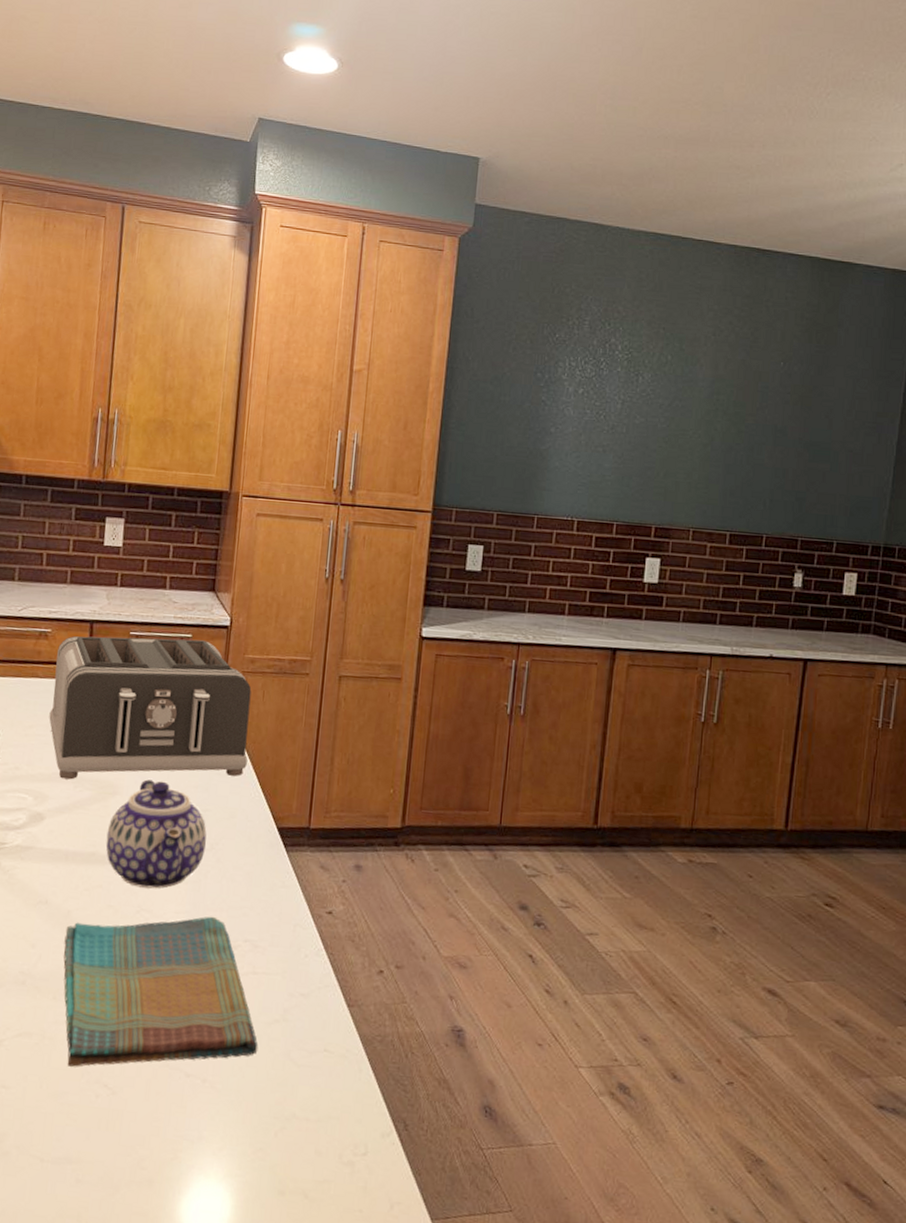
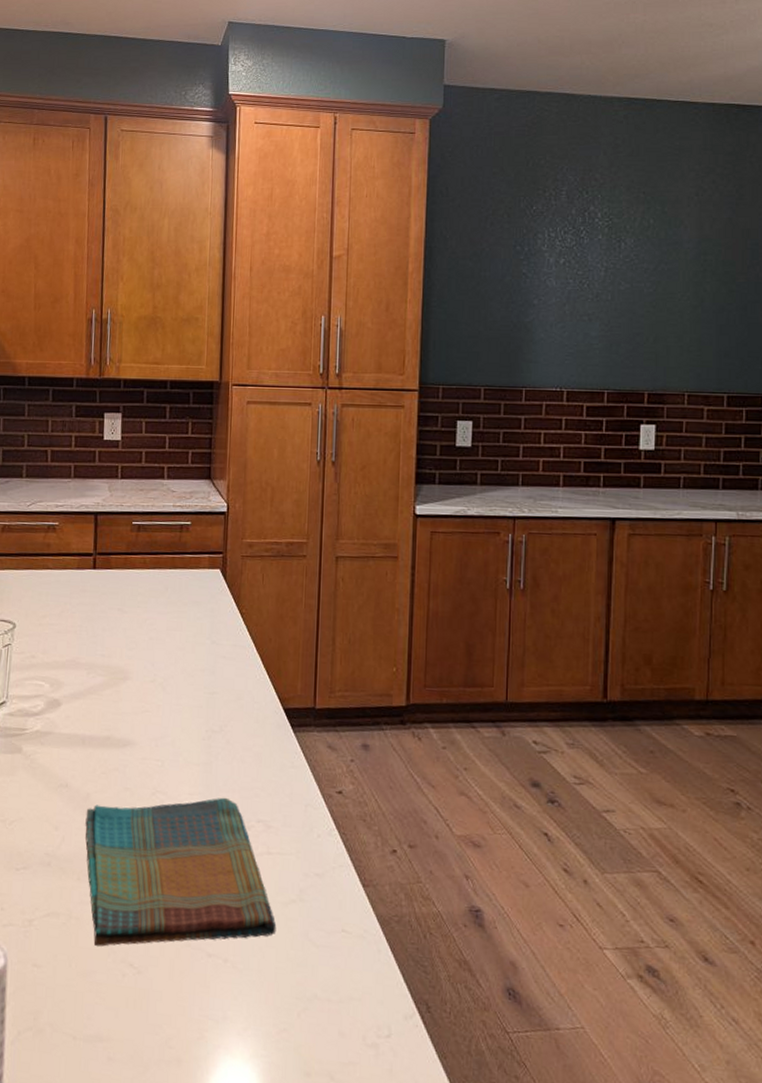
toaster: present [49,636,252,780] -> none [60,526,251,667]
teapot: present [106,779,207,889] -> none [119,664,215,771]

